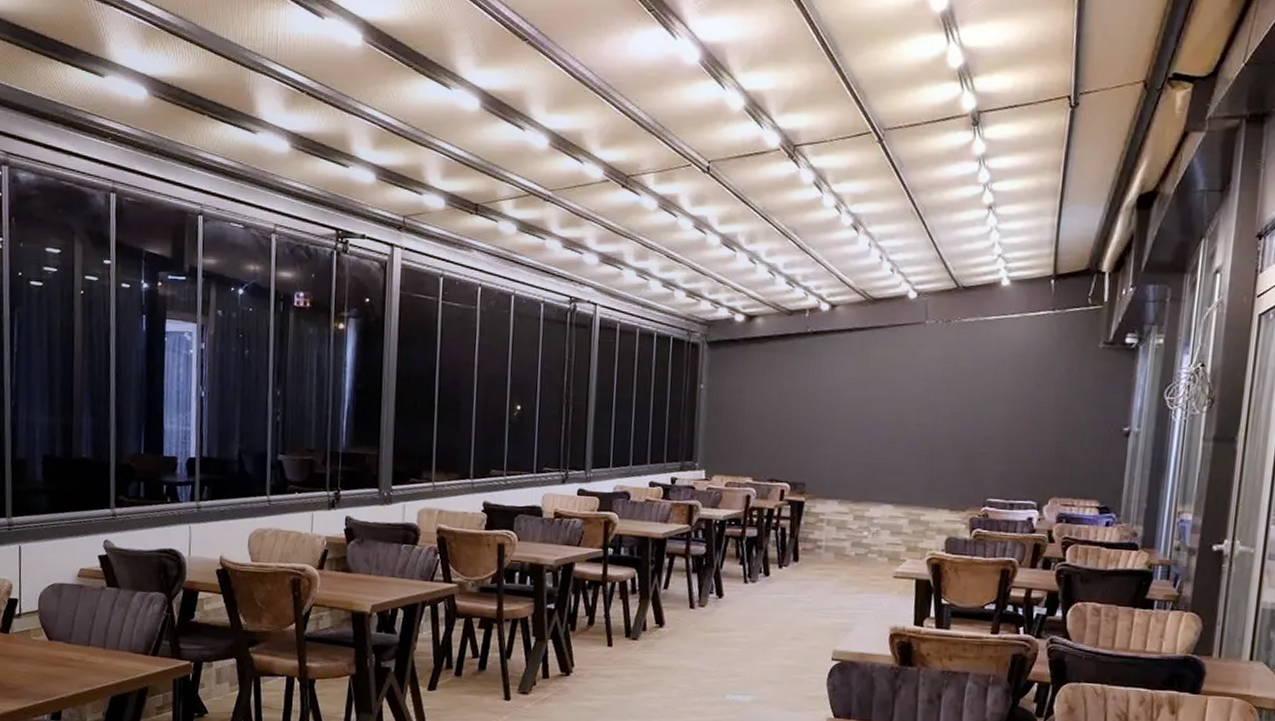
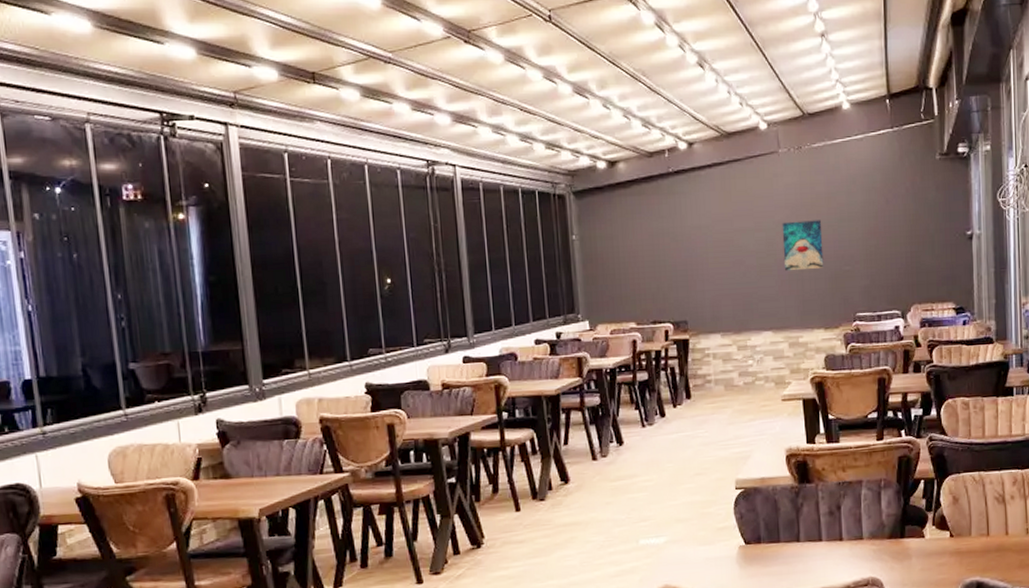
wall art: none [915,395,962,447] -> present [782,220,824,271]

